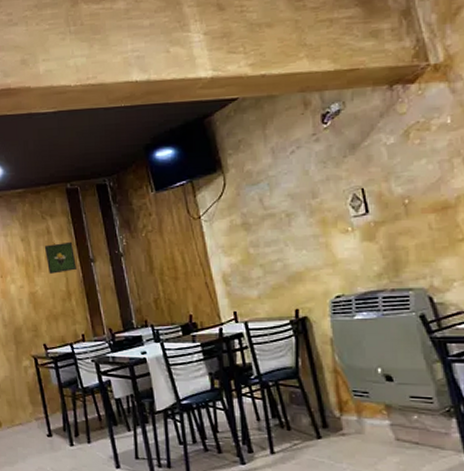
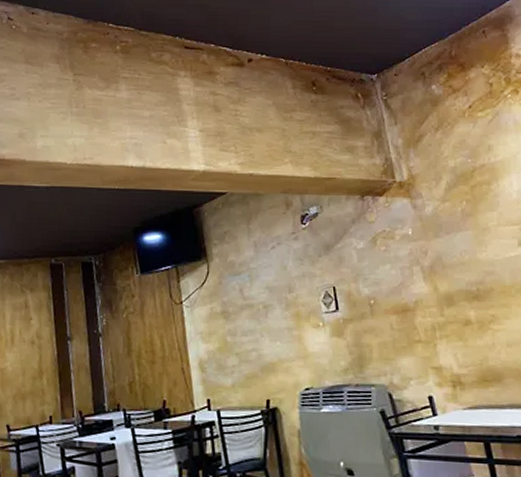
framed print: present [44,241,76,274] -> none [20,317,52,350]

